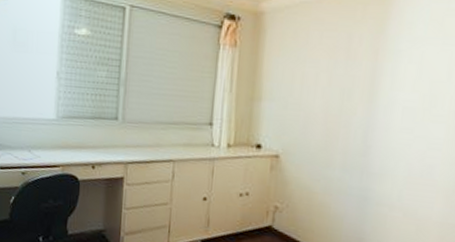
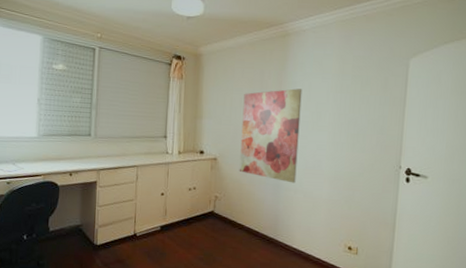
wall art: none [309,60,410,196] -> present [239,88,302,184]

